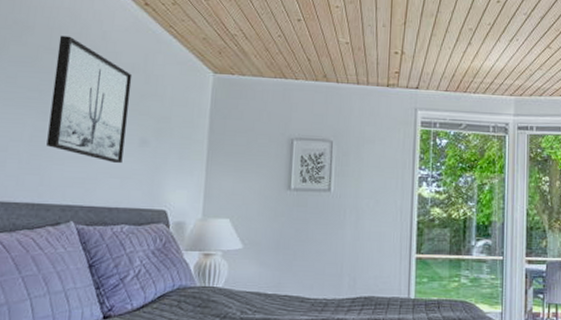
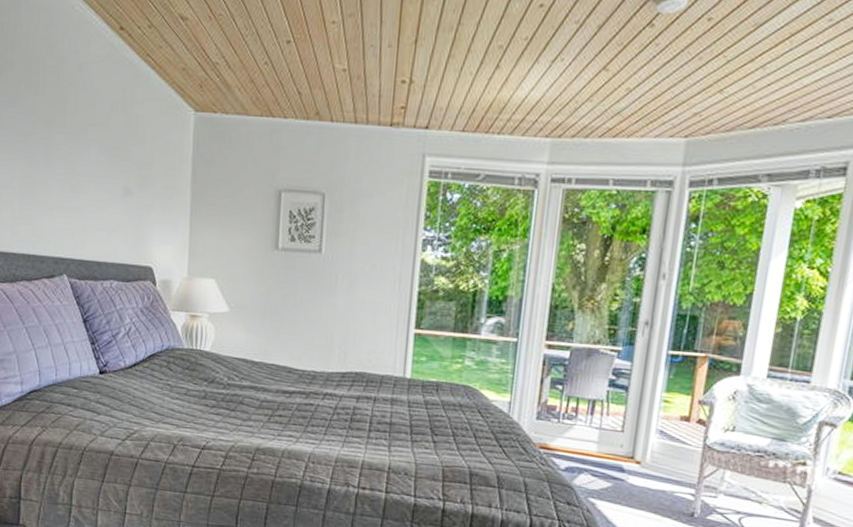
wall art: present [46,35,133,163] -> none [36,69,112,214]

